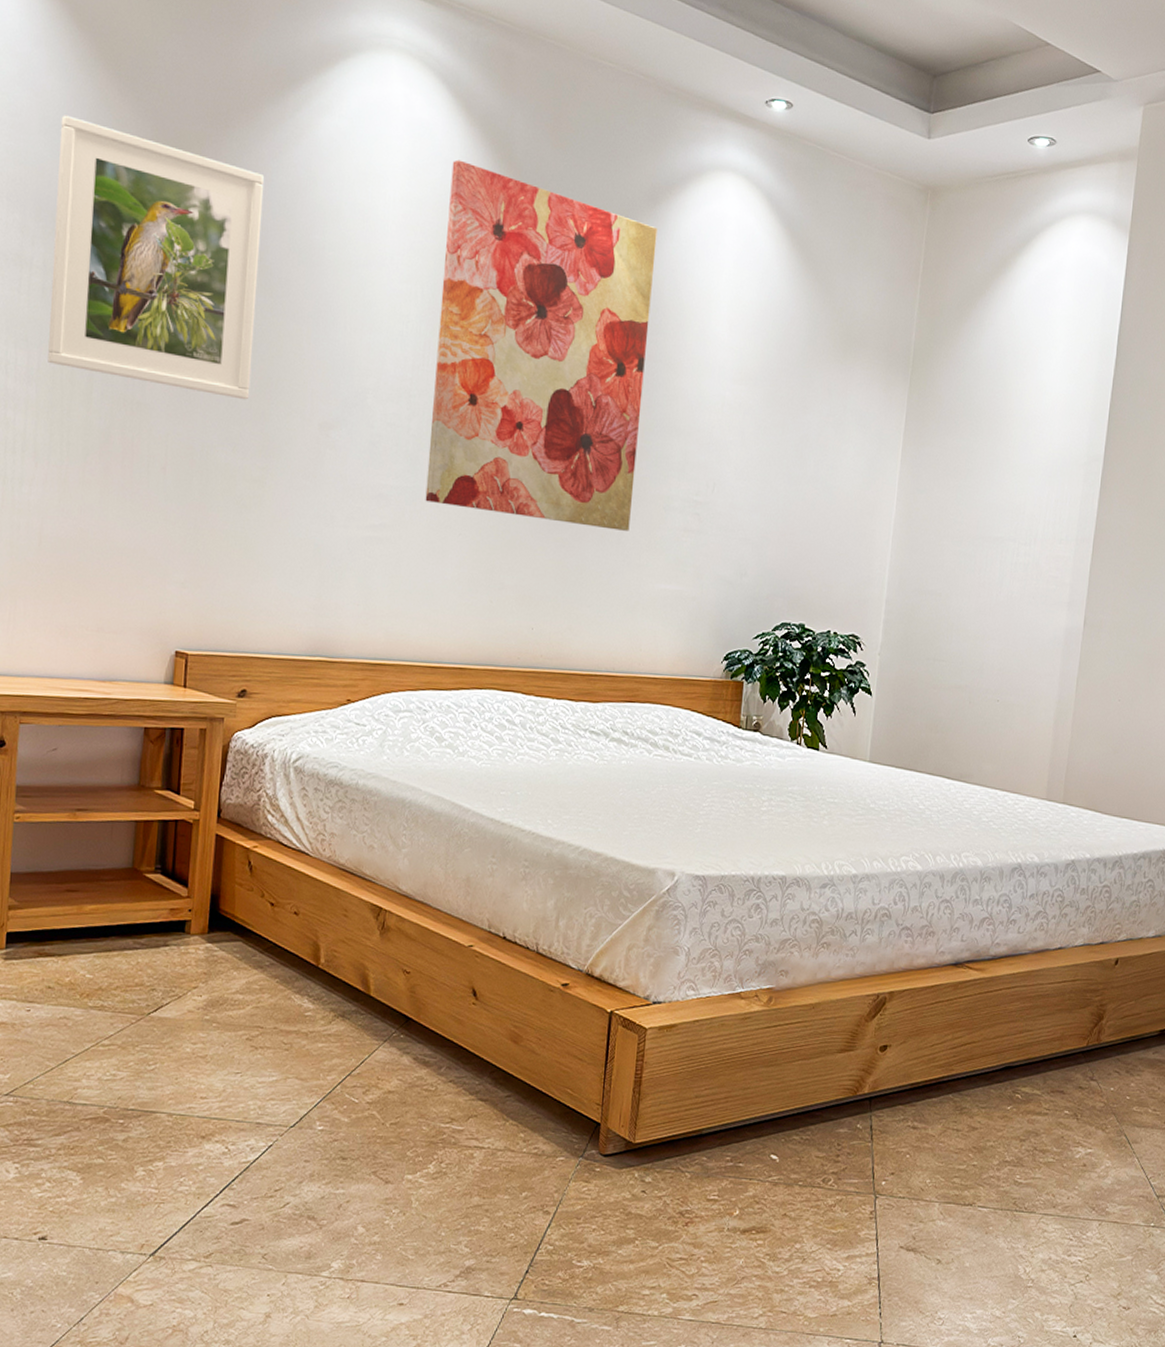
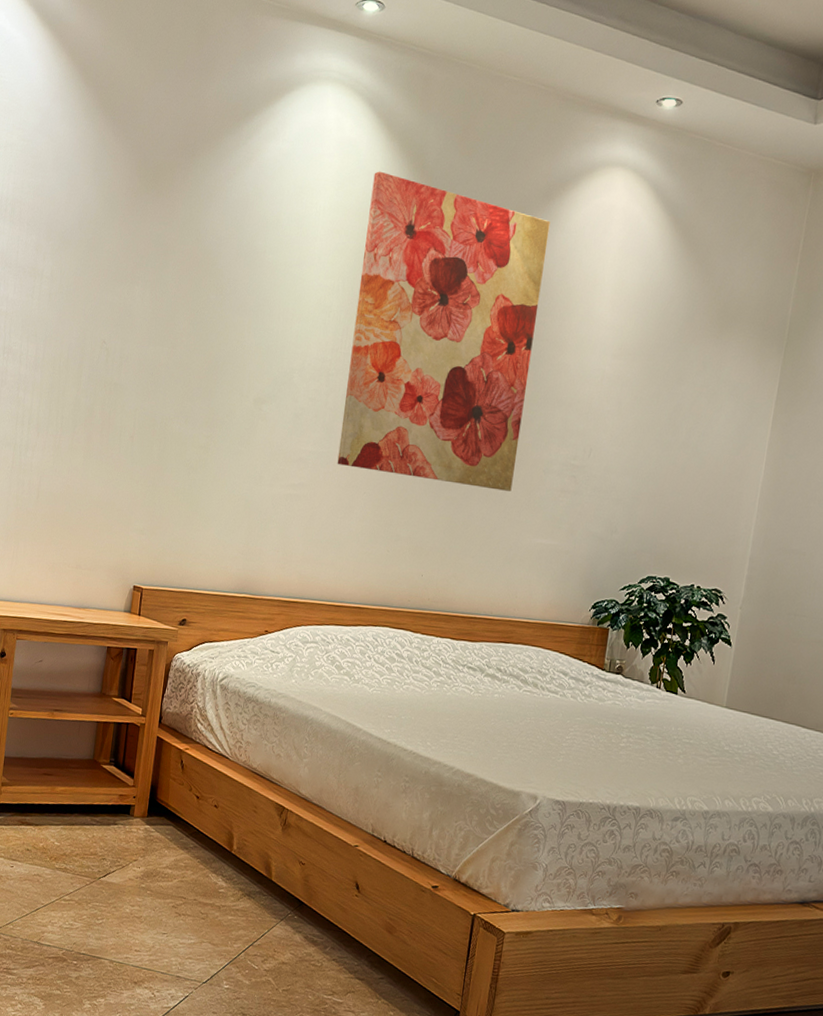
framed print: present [48,115,265,400] -> none [50,154,221,381]

